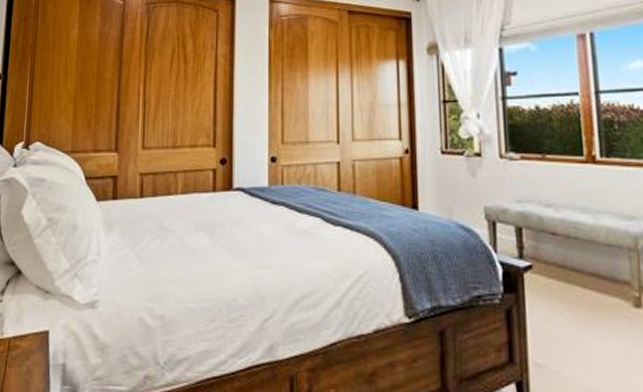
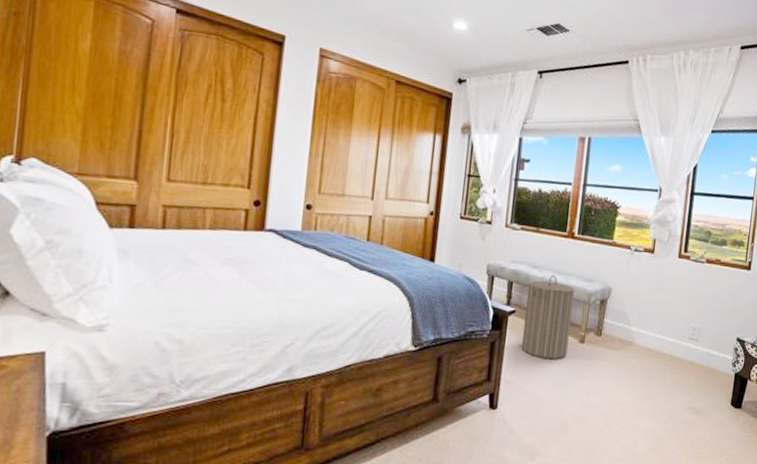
laundry hamper: none [544,214,619,332] -> present [522,275,575,359]

